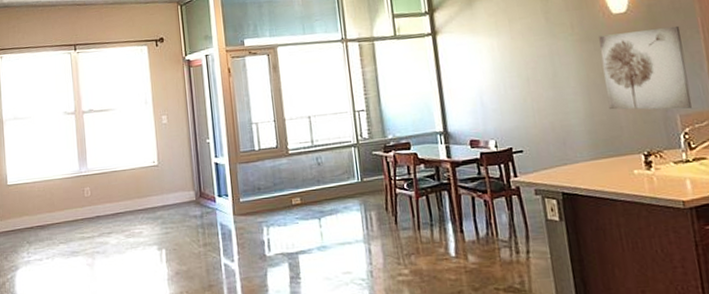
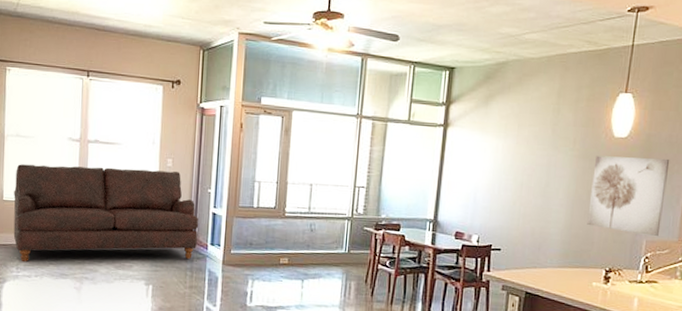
sofa: none [17,127,204,246] -> present [13,164,199,263]

